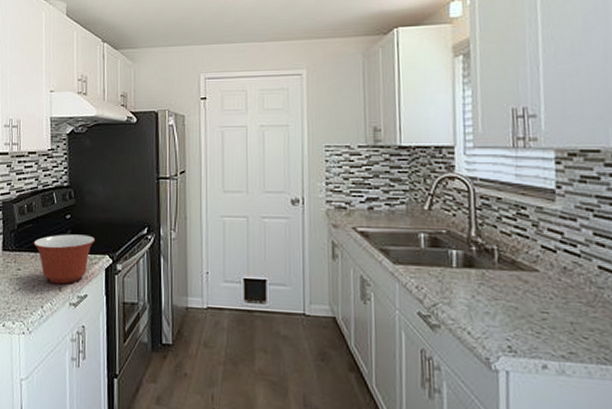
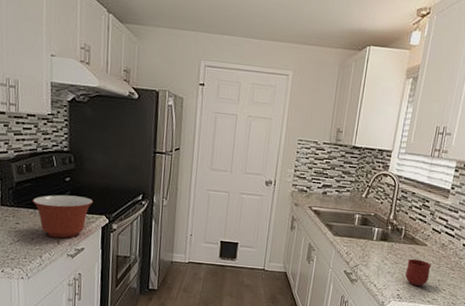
mug: none [513,291,555,333] -> present [405,259,432,286]

